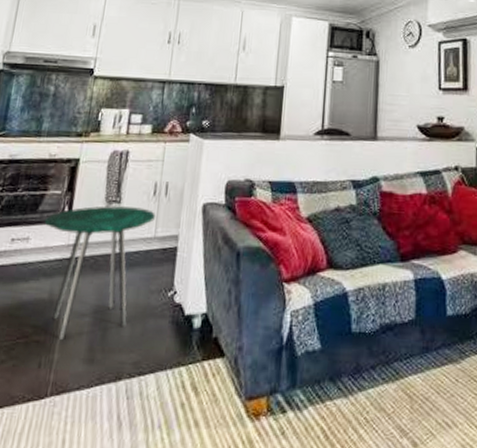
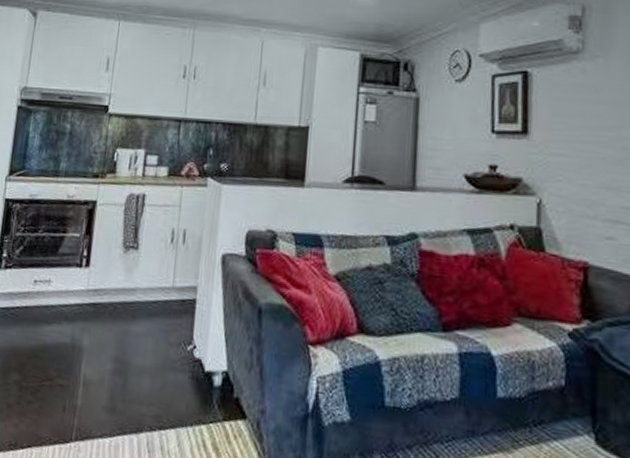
side table: present [44,205,155,340] -> none [64,251,173,386]

